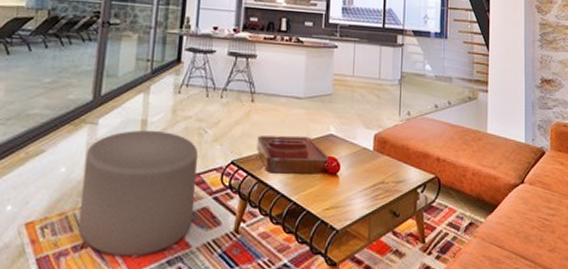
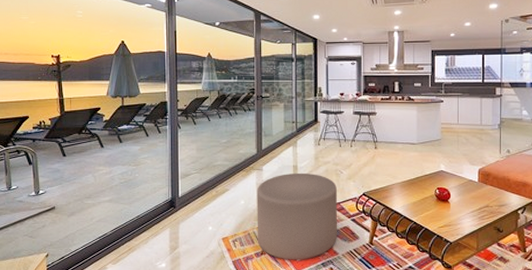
decorative tray: present [256,135,329,175] -> none [382,172,441,202]

